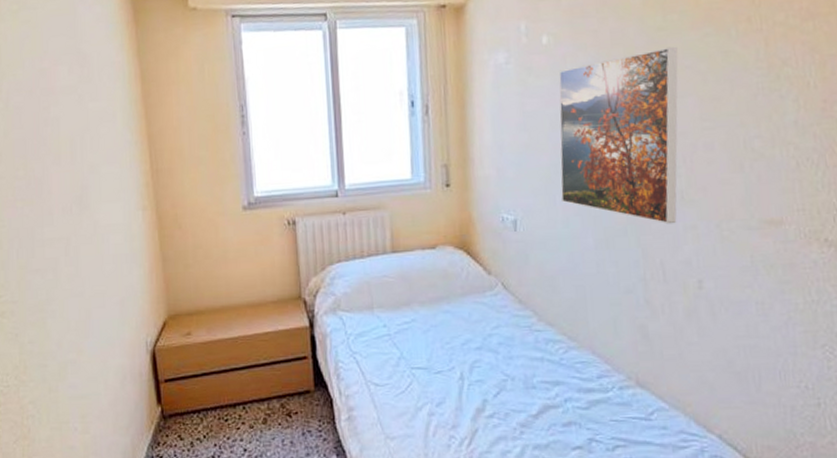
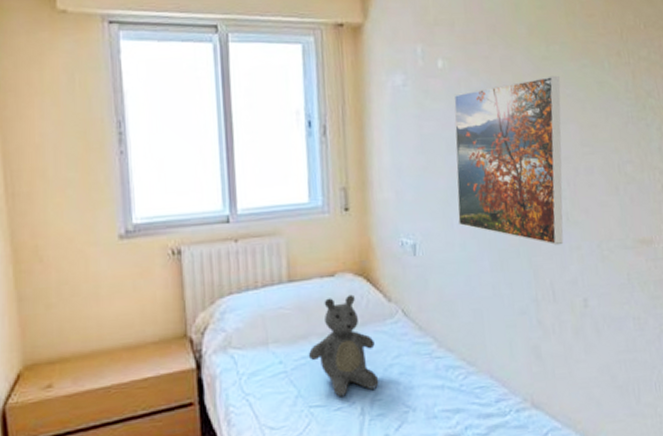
teddy bear: none [410,266,478,362] -> present [308,294,379,397]

